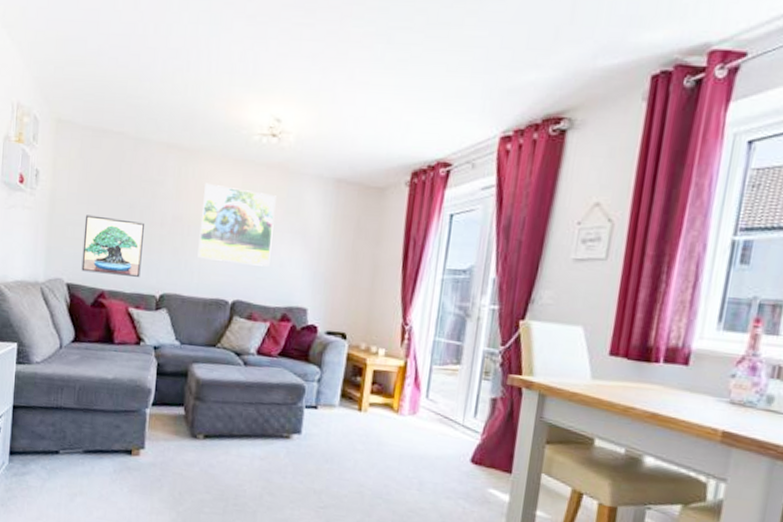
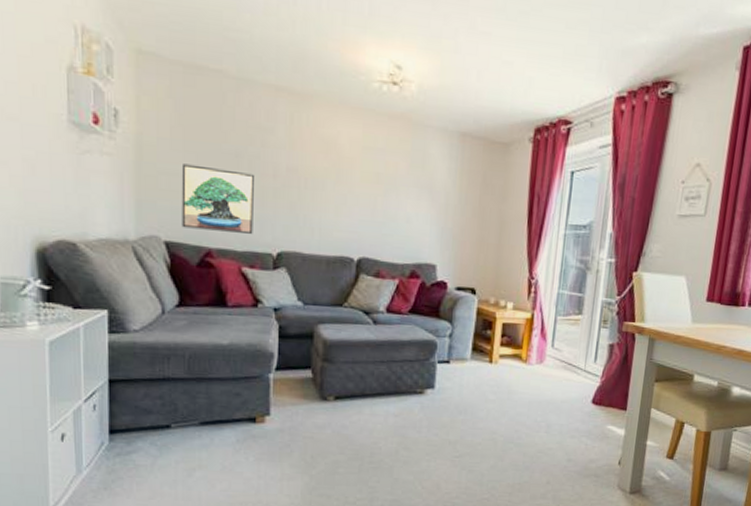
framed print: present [197,183,276,267] -> none [317,132,400,223]

